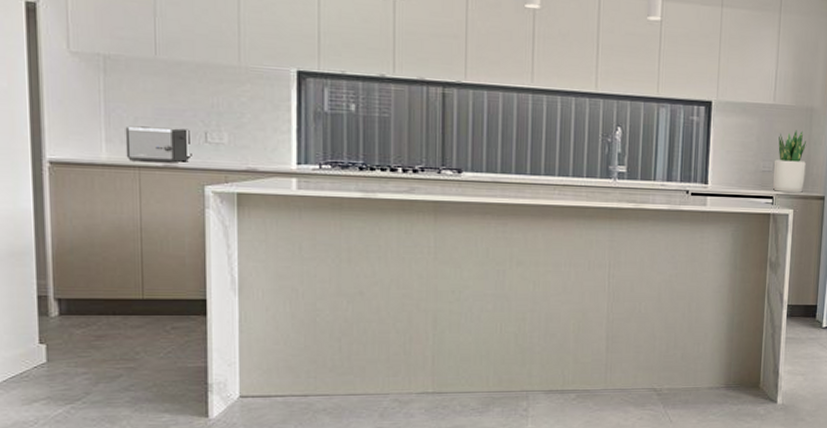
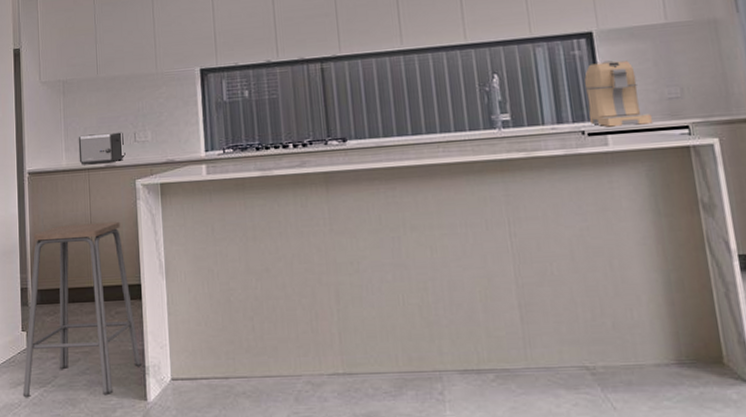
bar stool: none [40,228,203,415] -> present [22,221,142,398]
coffee machine: none [696,130,747,191] -> present [584,60,653,127]
planter: present [773,130,807,193] -> none [680,47,726,119]

